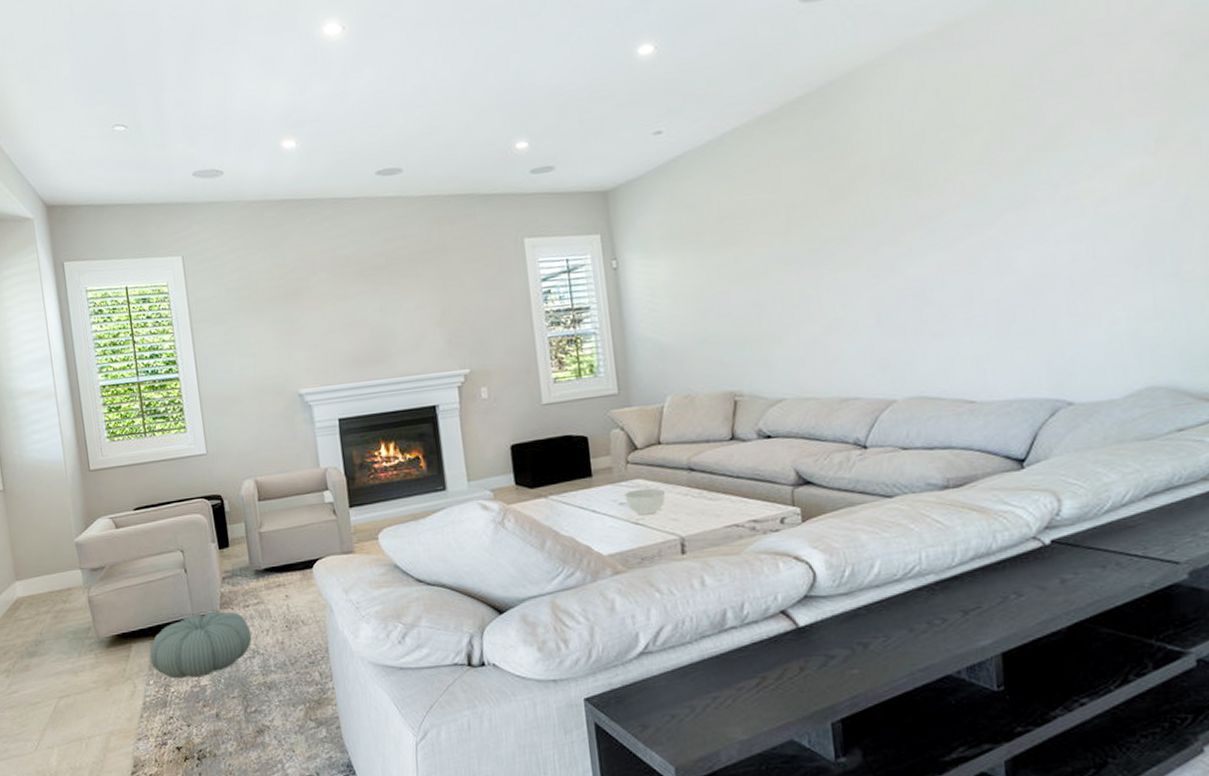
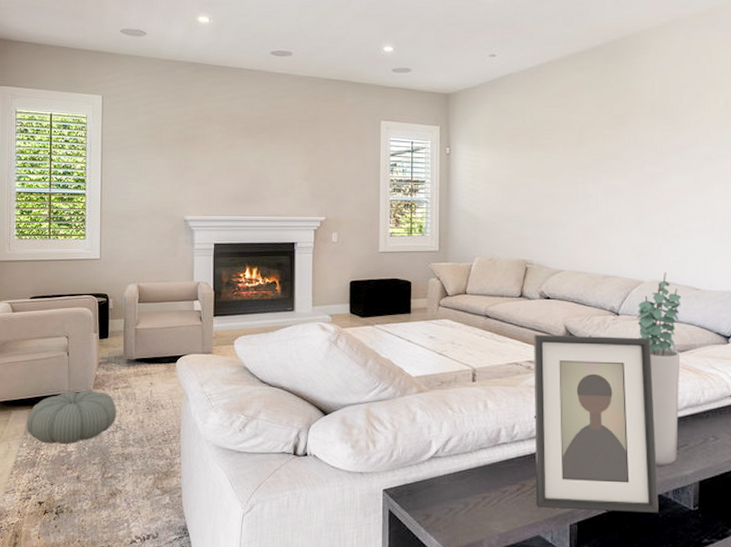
bowl: present [624,488,665,516] -> none [434,327,465,349]
picture frame: none [756,473,950,705] -> present [533,334,659,513]
vase: none [891,384,968,638] -> present [636,272,681,466]

